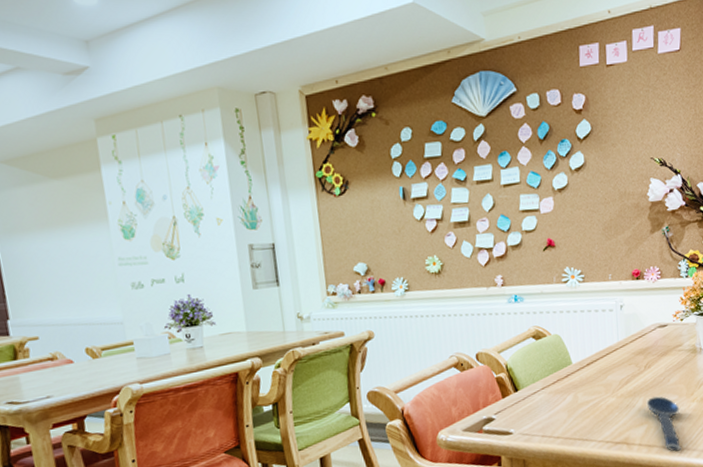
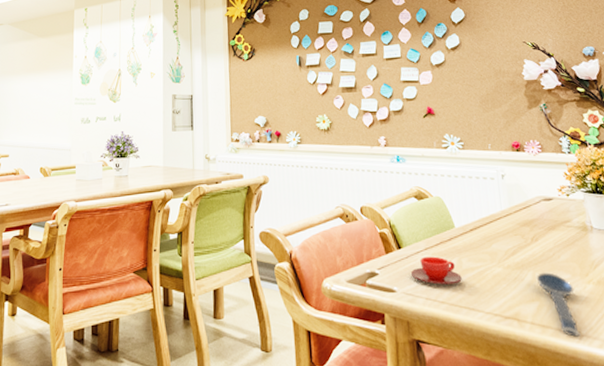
teacup: none [527,394,577,422] -> present [410,256,462,285]

